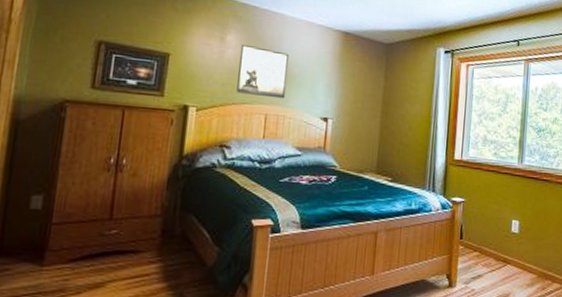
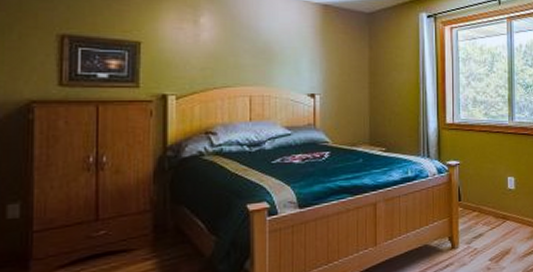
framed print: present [236,43,289,99] -> none [217,25,269,79]

